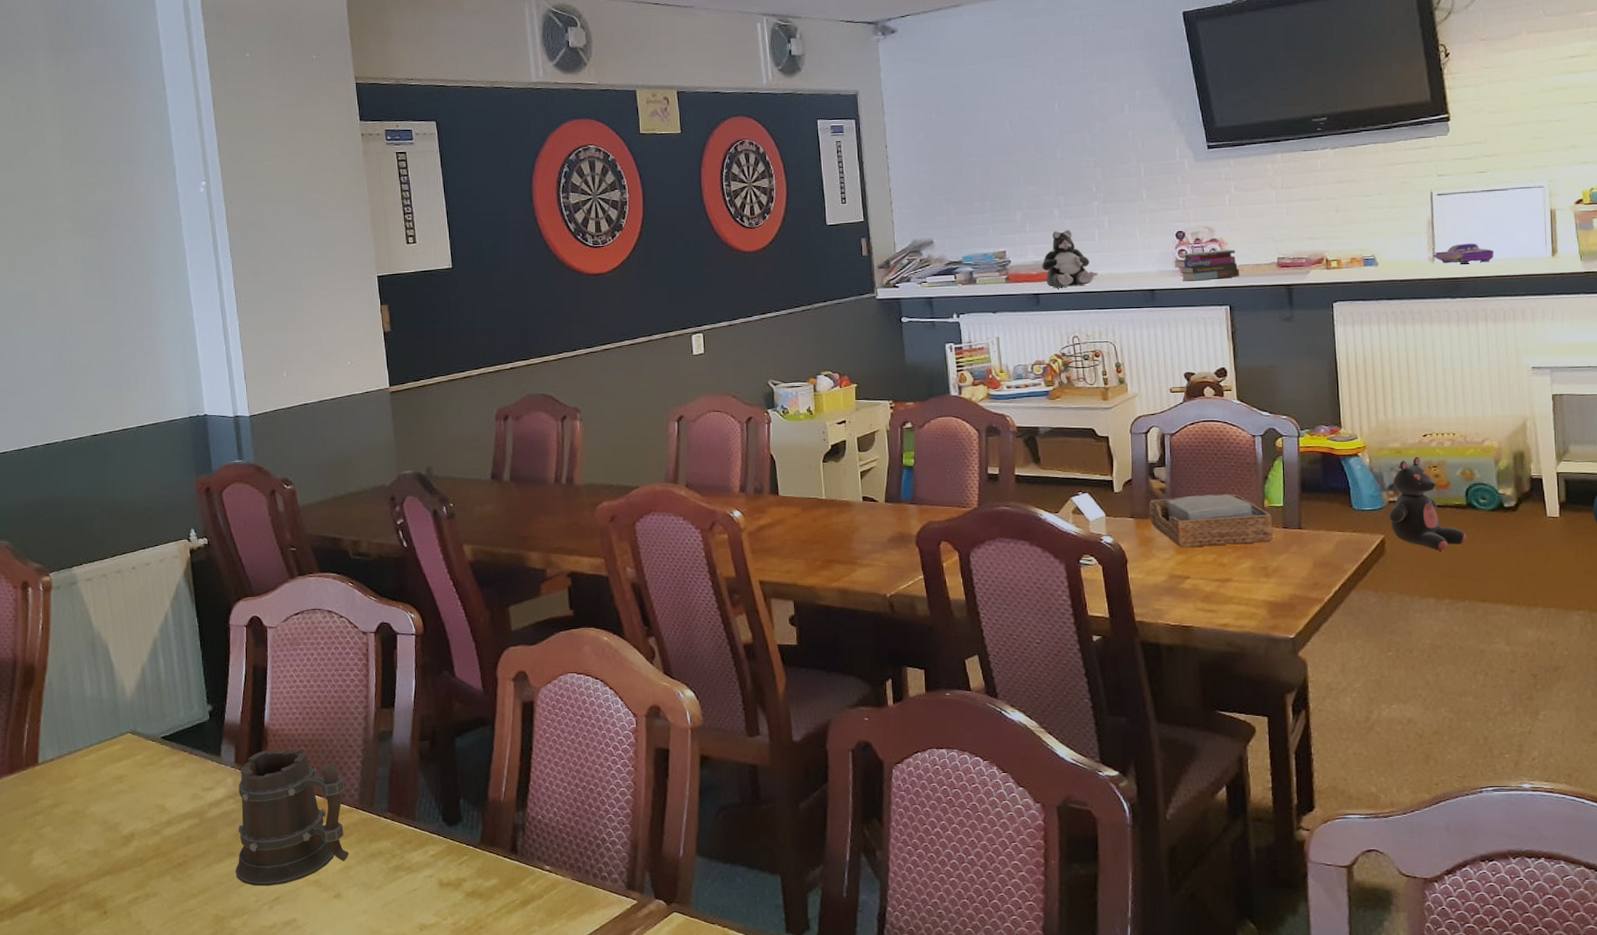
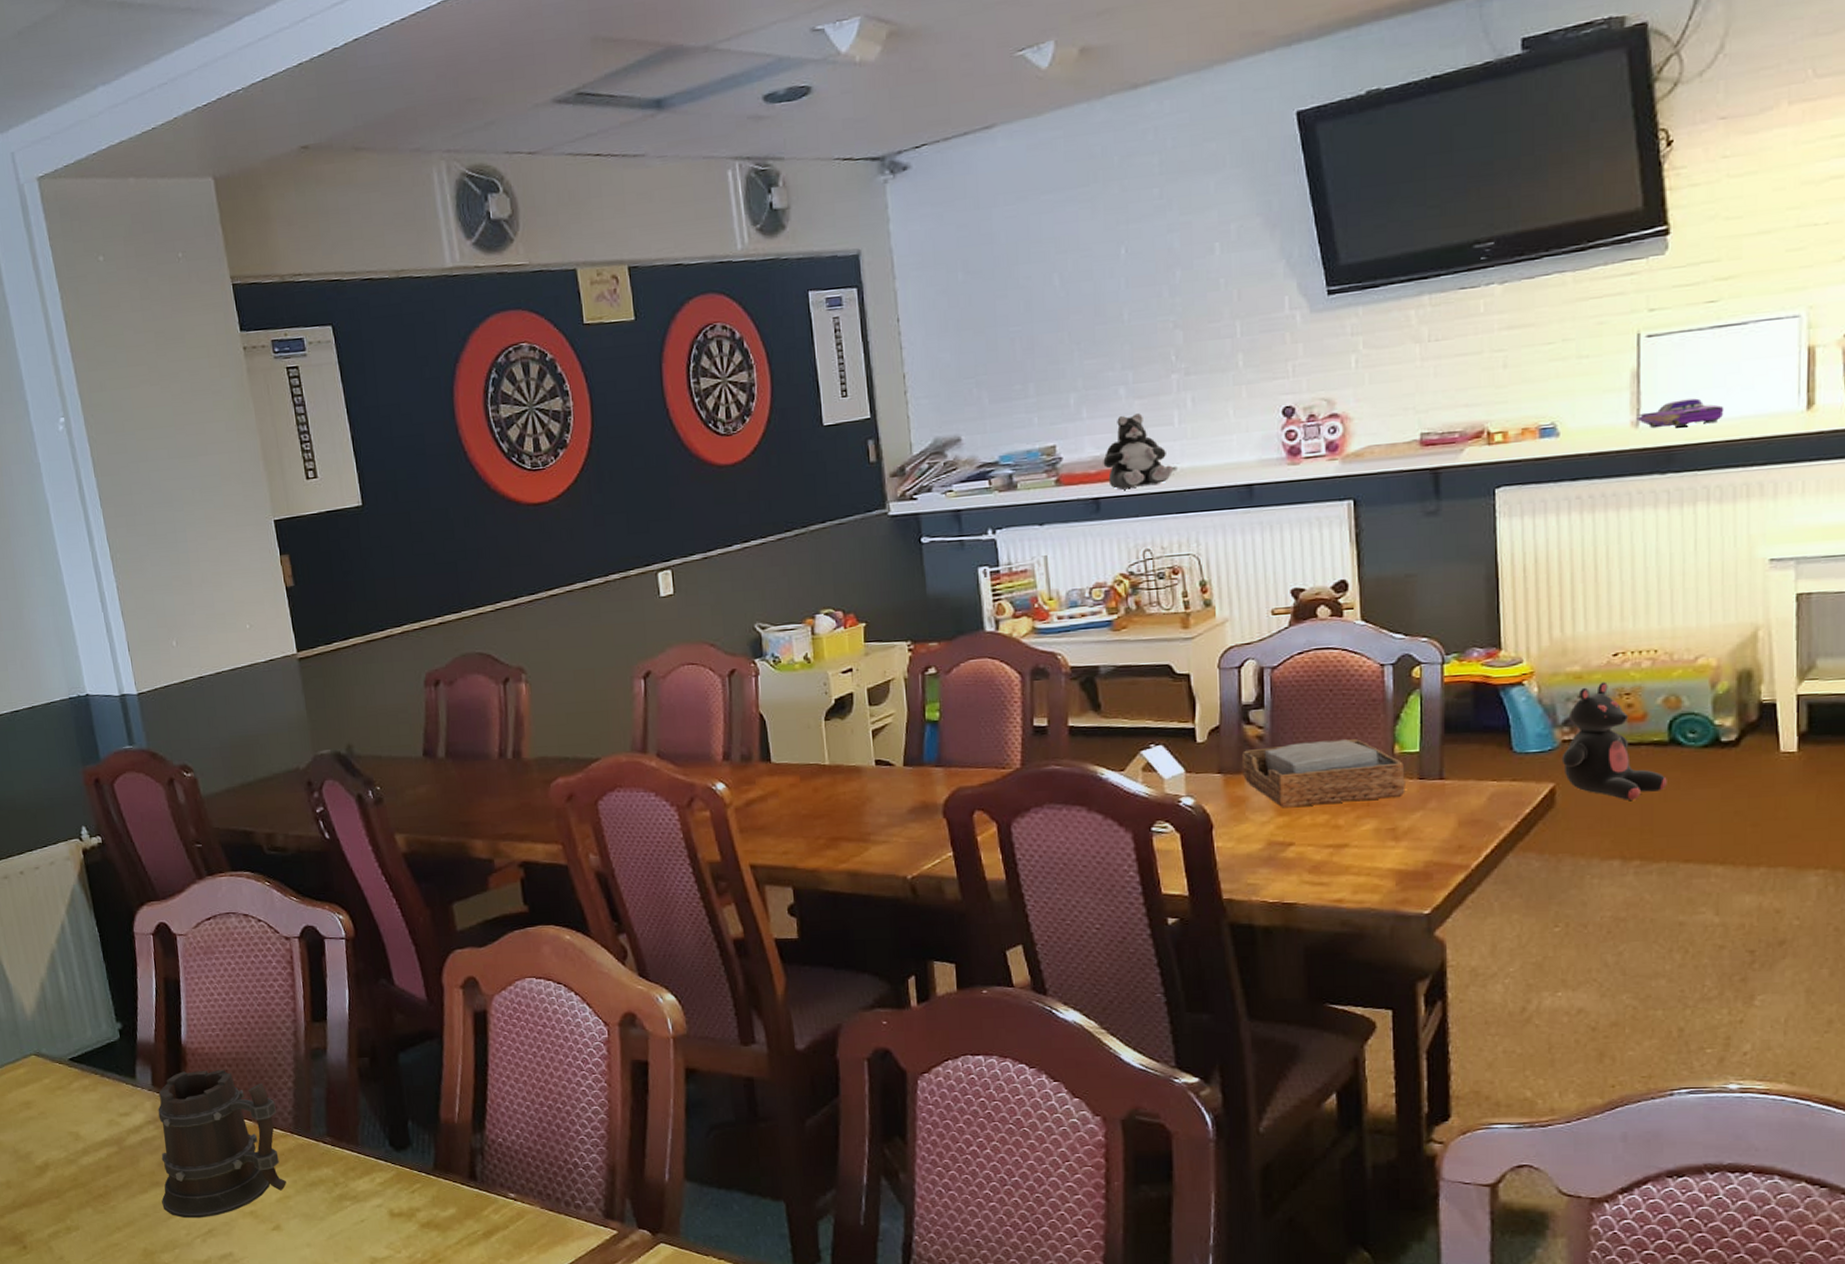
books: present [1174,249,1240,281] -> none [1279,426,1369,471]

